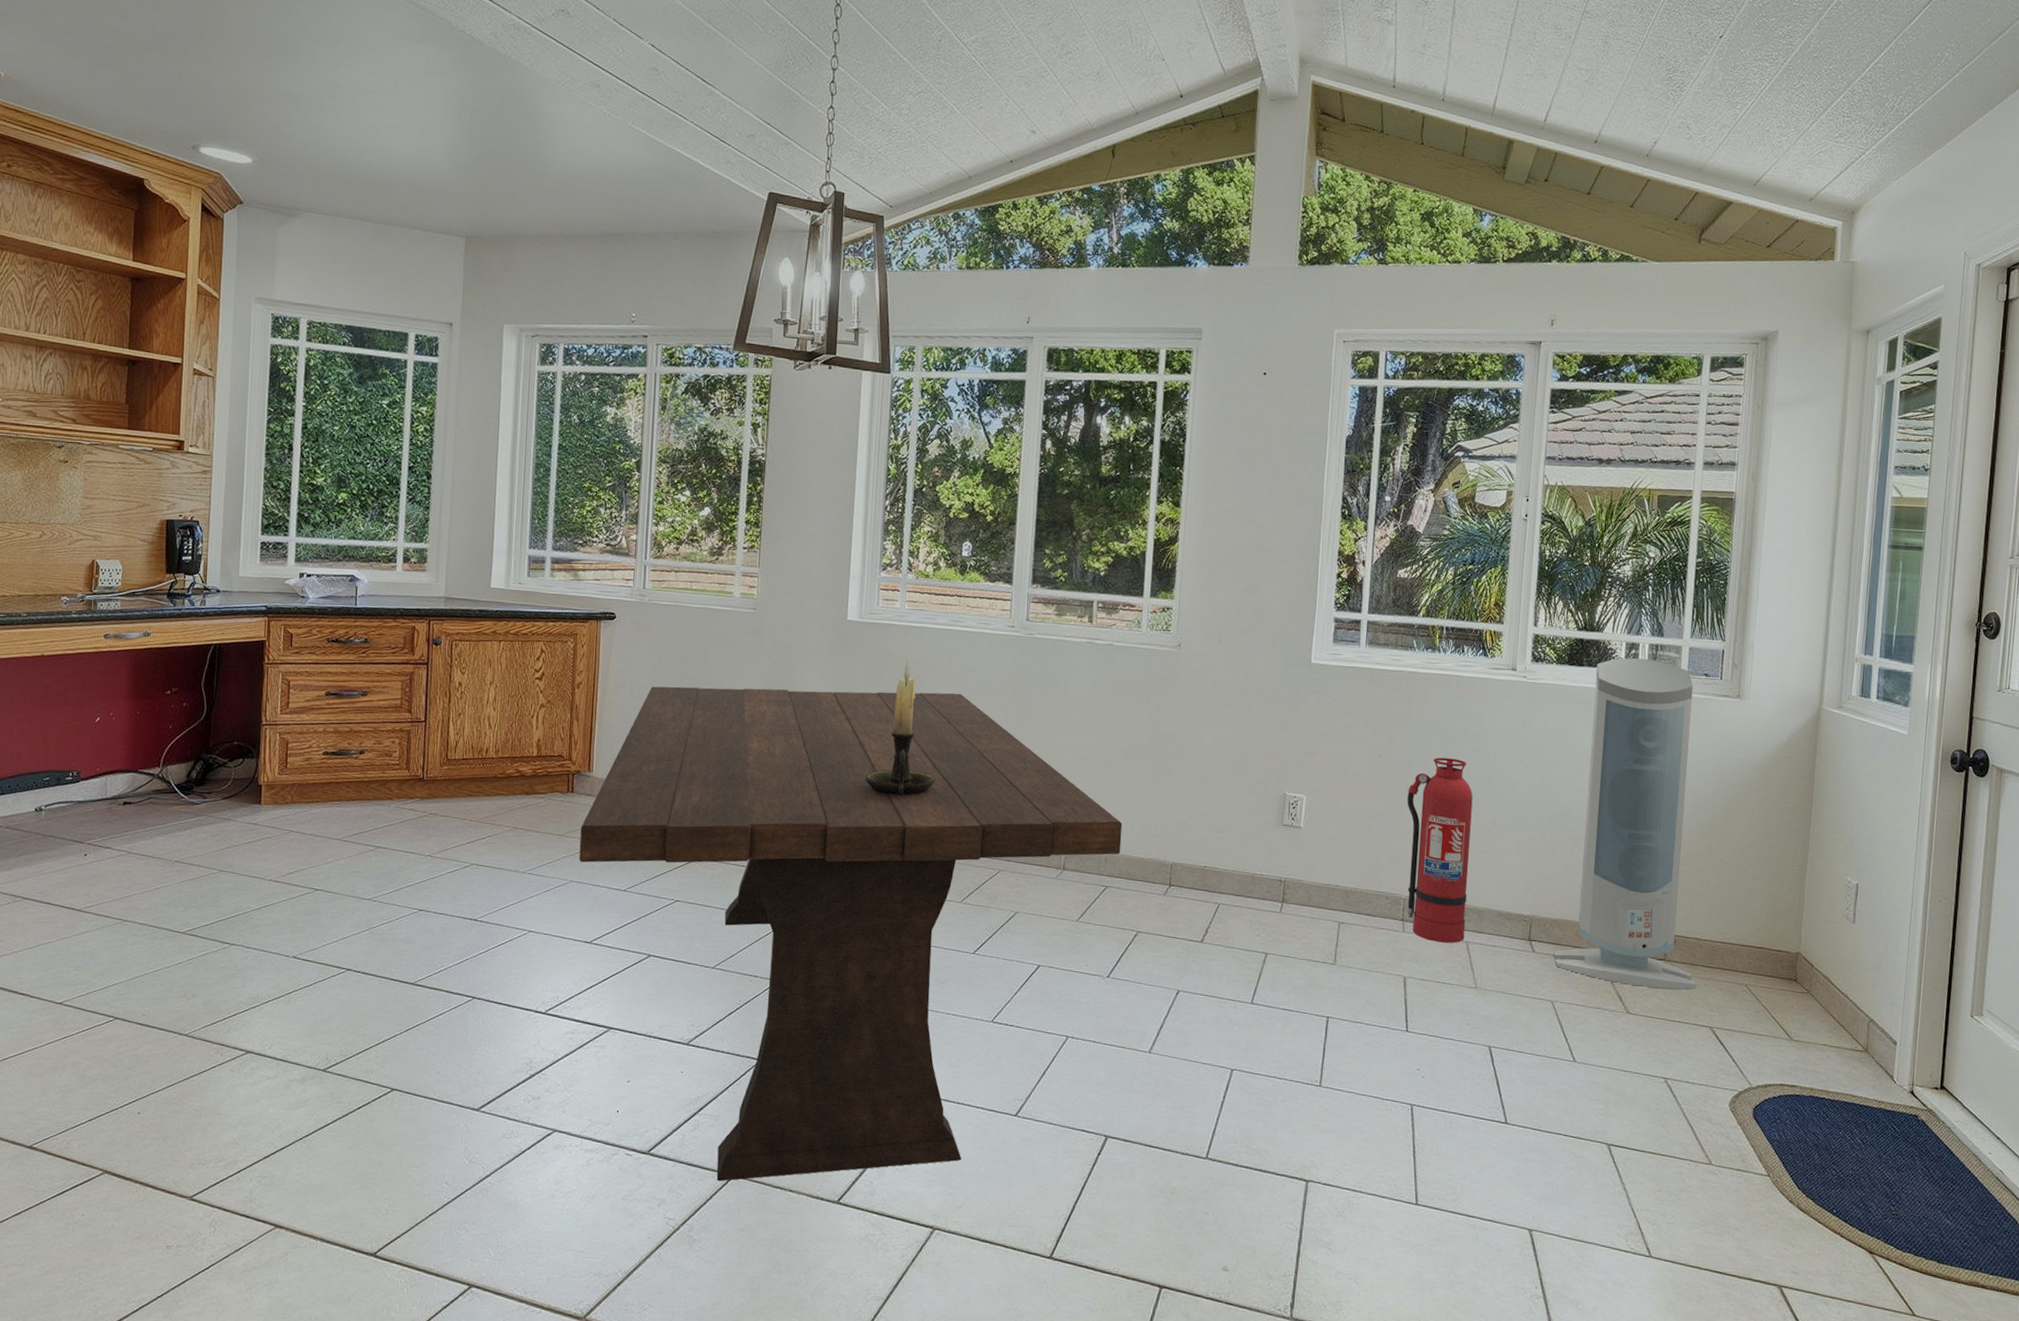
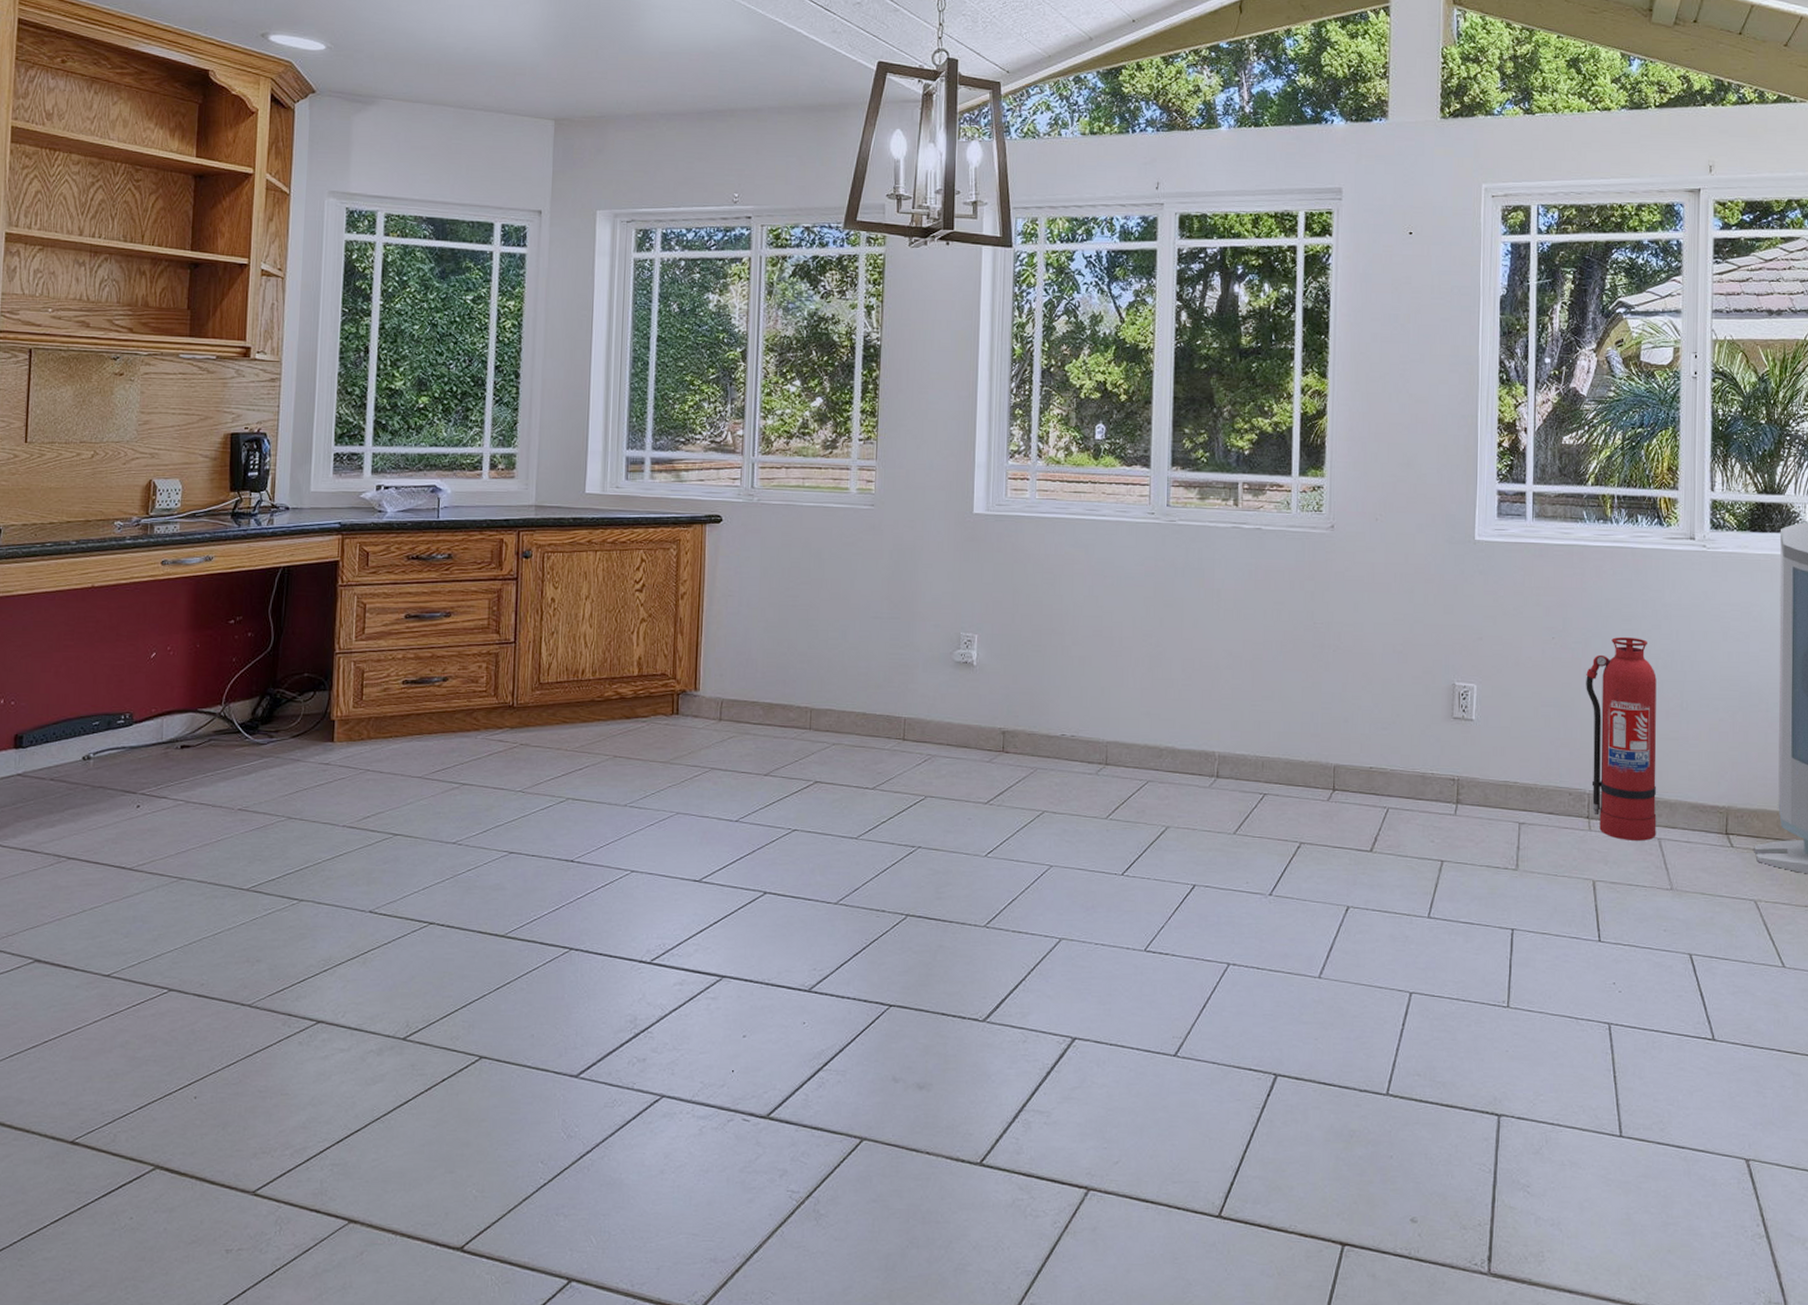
dining table: present [579,686,1123,1181] -> none [686,588,1280,1145]
candle holder: present [864,660,936,797] -> none [997,554,1074,704]

